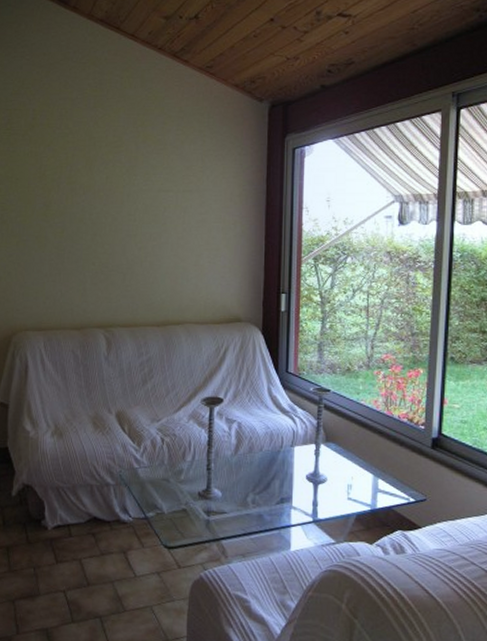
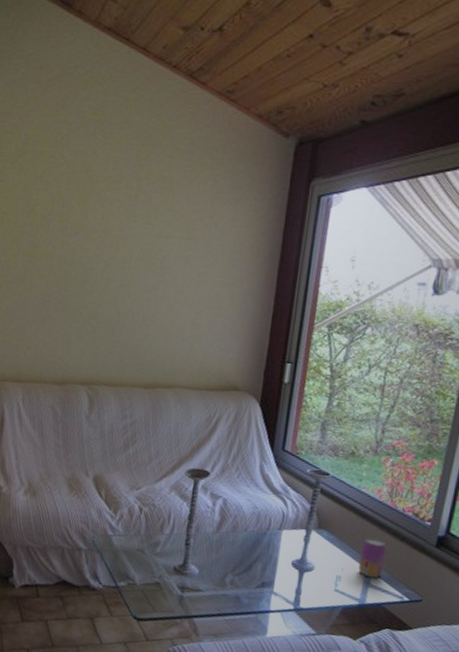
beverage can: none [366,445,388,483] -> present [358,537,386,579]

